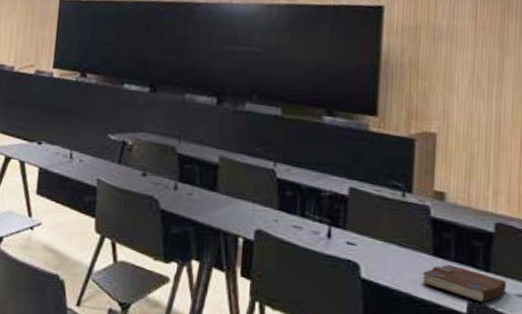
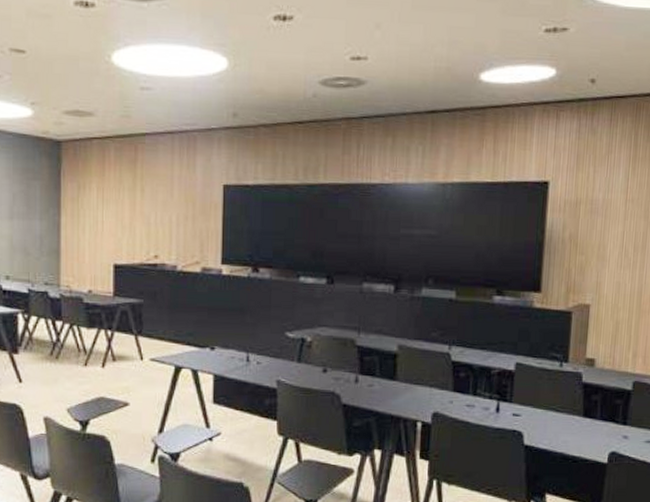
book: present [421,264,507,303] -> none [573,422,639,452]

